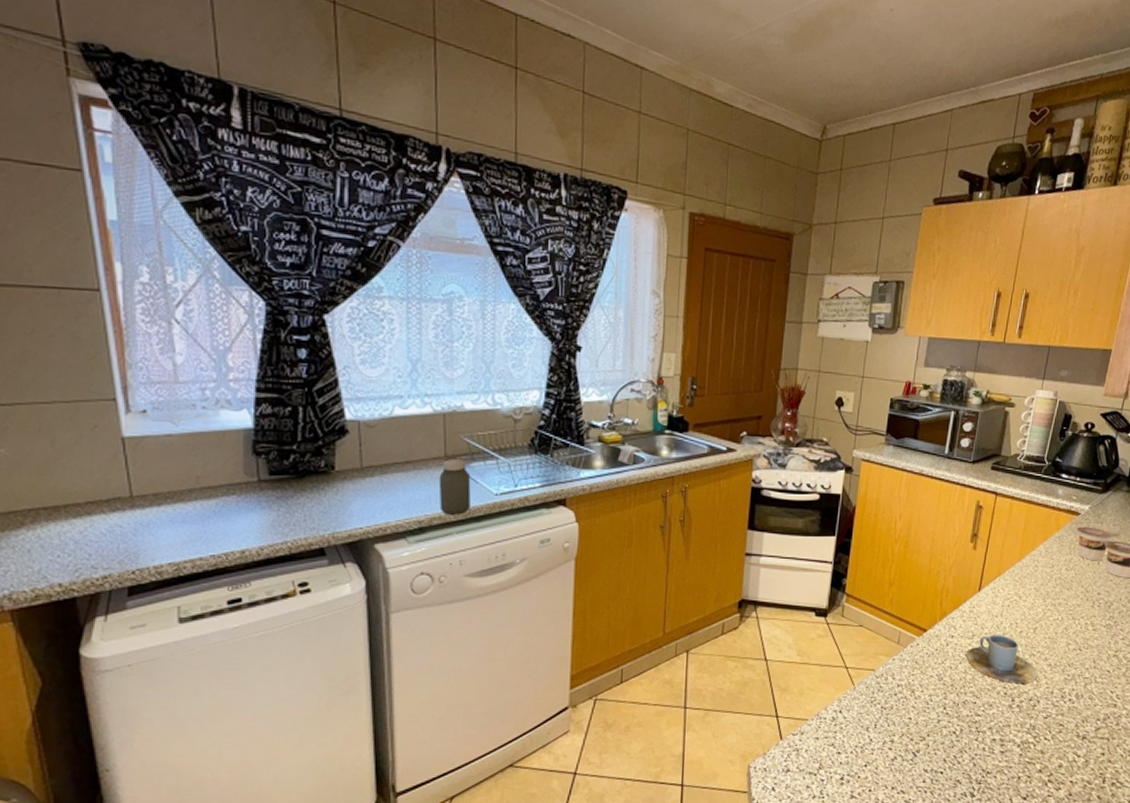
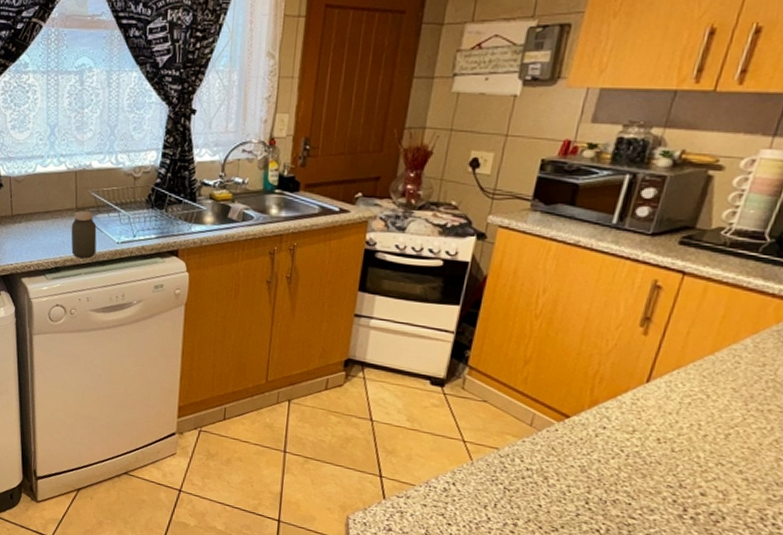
cup: present [966,634,1037,683] -> none [621,432,726,495]

